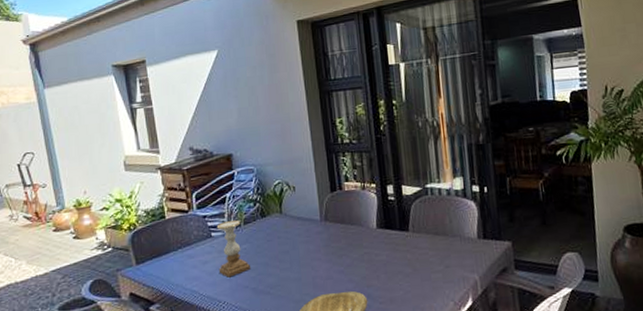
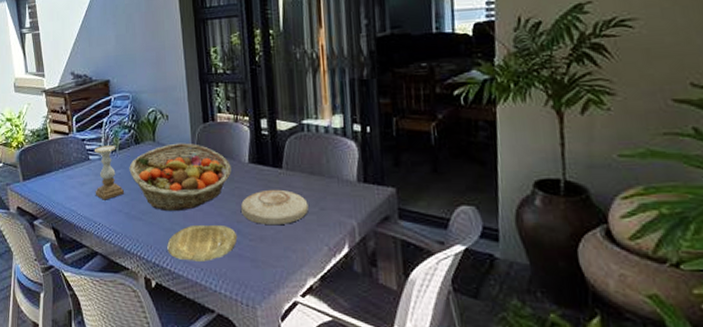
fruit basket: none [255,213,360,283] -> present [129,143,231,212]
plate: none [371,251,435,287] -> present [241,189,309,226]

